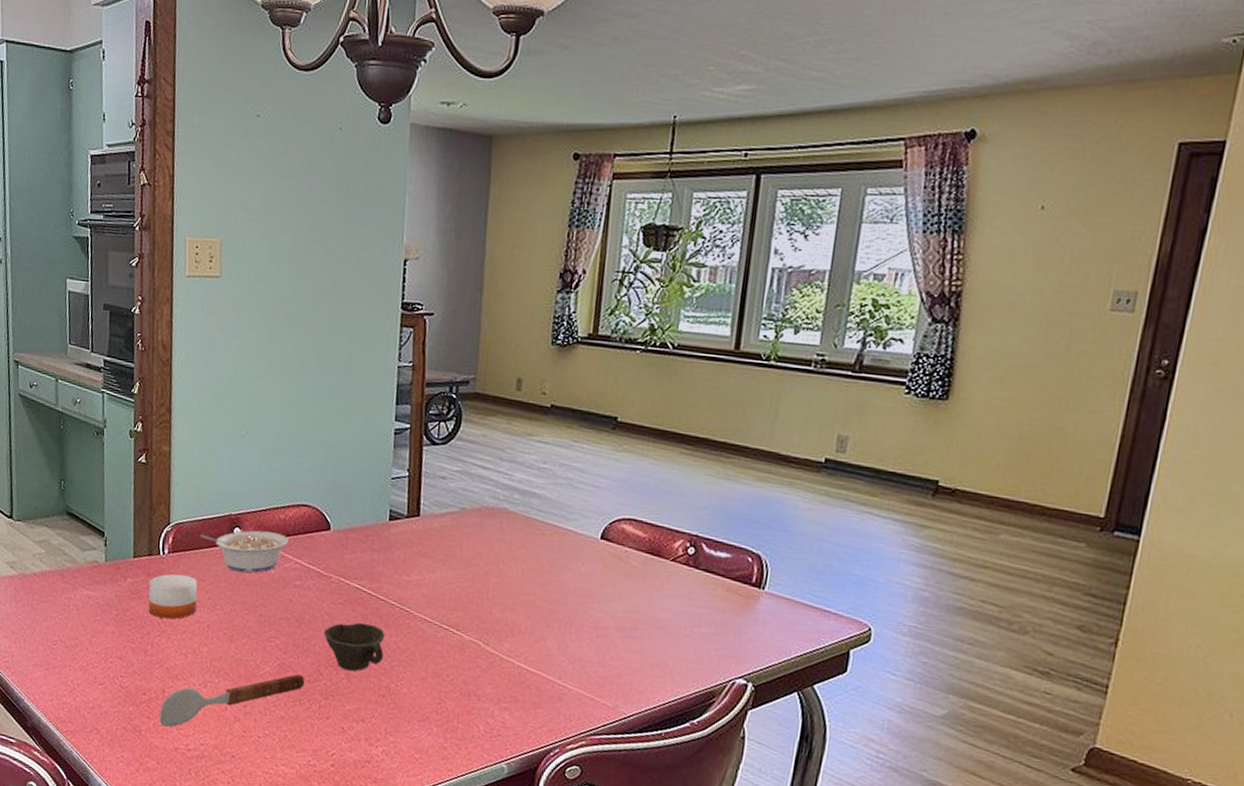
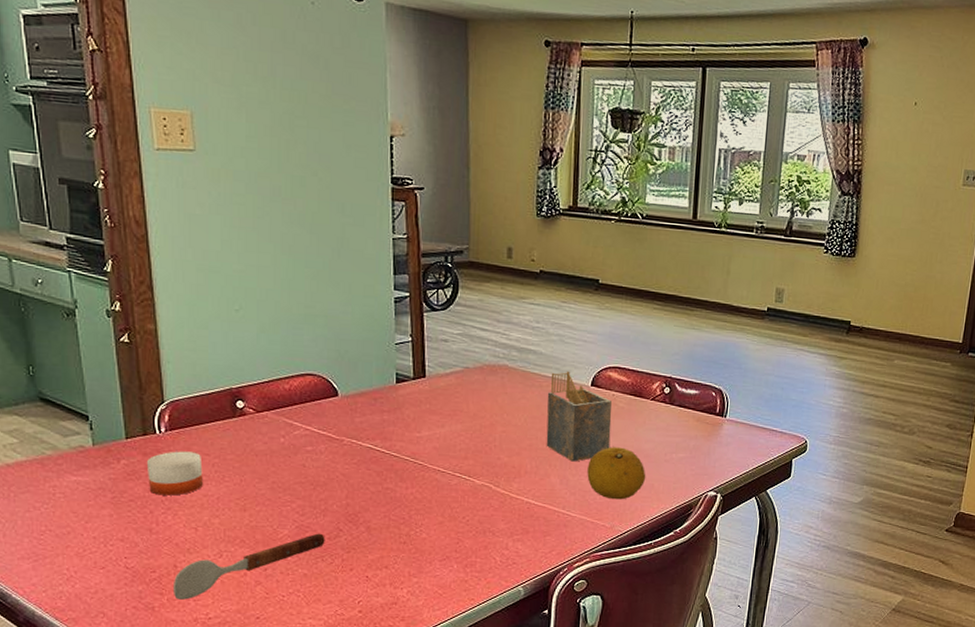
legume: present [200,530,289,573] -> none [200,402,296,444]
cup: present [324,622,385,671] -> none [340,479,401,525]
napkin holder: none [544,519,624,626] -> present [546,371,612,462]
fruit: none [589,612,660,677] -> present [587,447,646,500]

